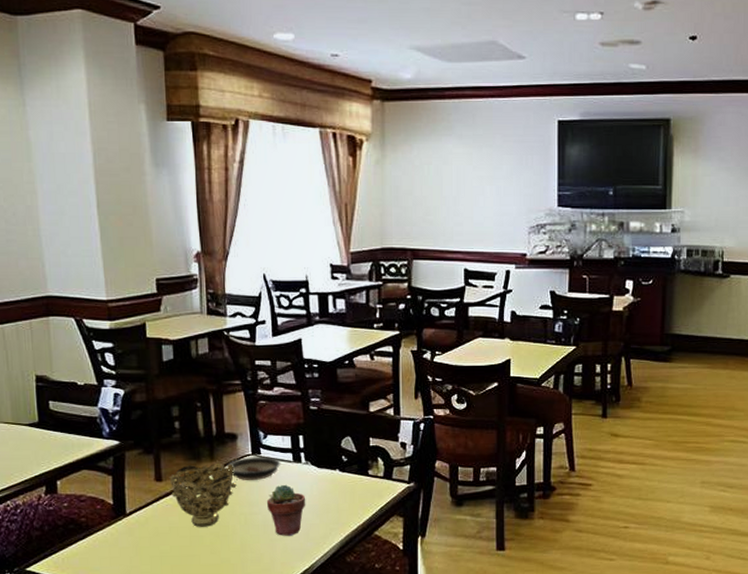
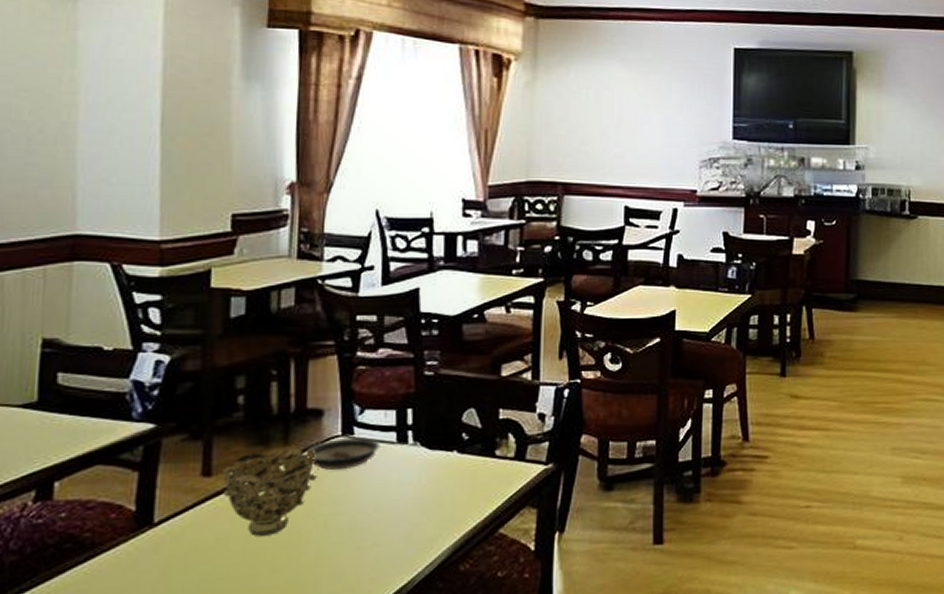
potted succulent: present [266,484,306,536] -> none [356,473,411,542]

